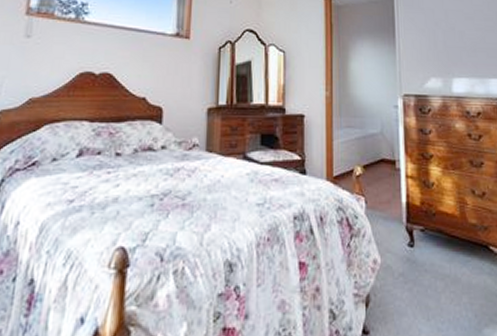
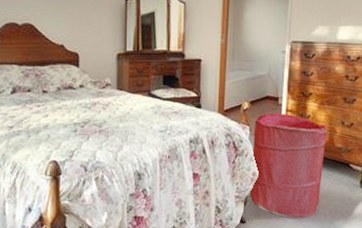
laundry hamper: none [370,180,460,326] -> present [250,113,327,219]

